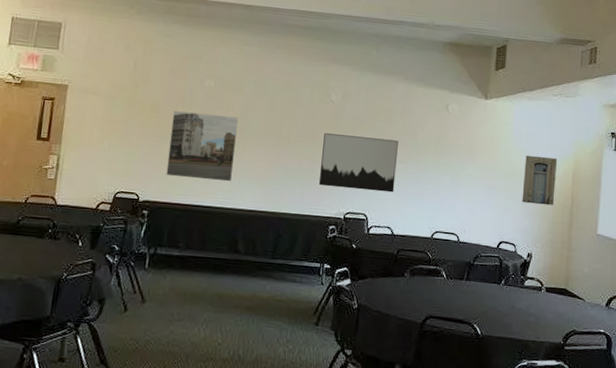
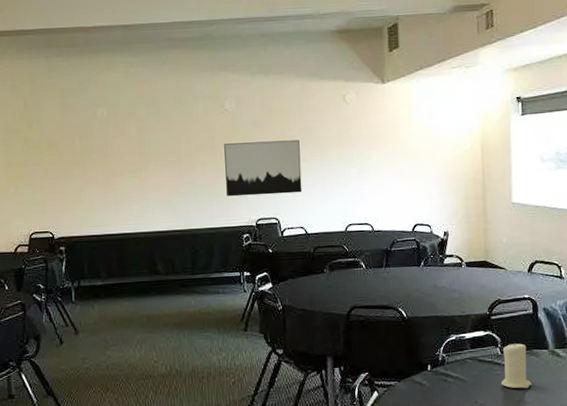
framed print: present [166,111,239,182] -> none [72,142,141,210]
wall art: present [522,156,558,206] -> none [430,133,465,183]

